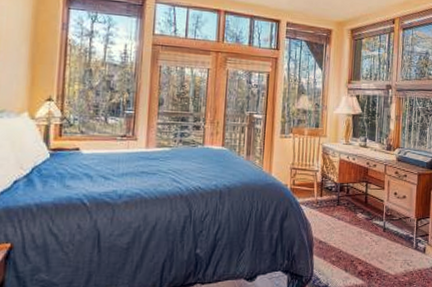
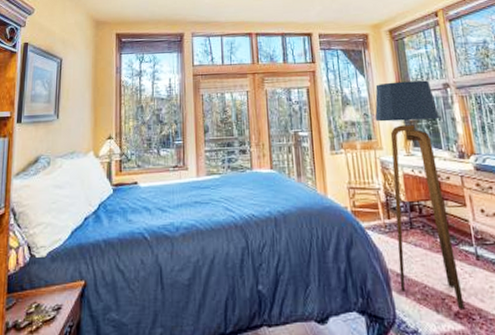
floor lamp: none [320,77,379,269] -> present [375,80,464,309]

